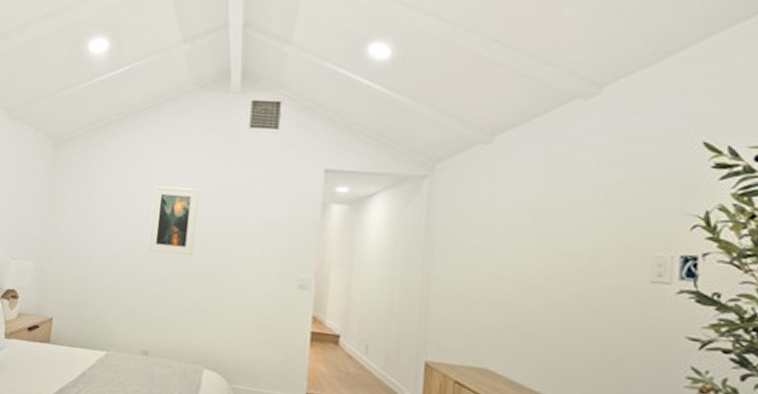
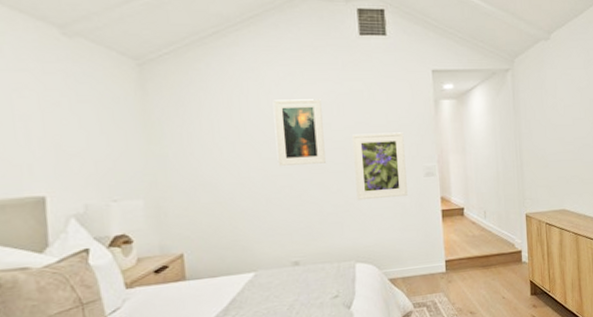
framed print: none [217,229,280,307] -> present [352,132,409,201]

